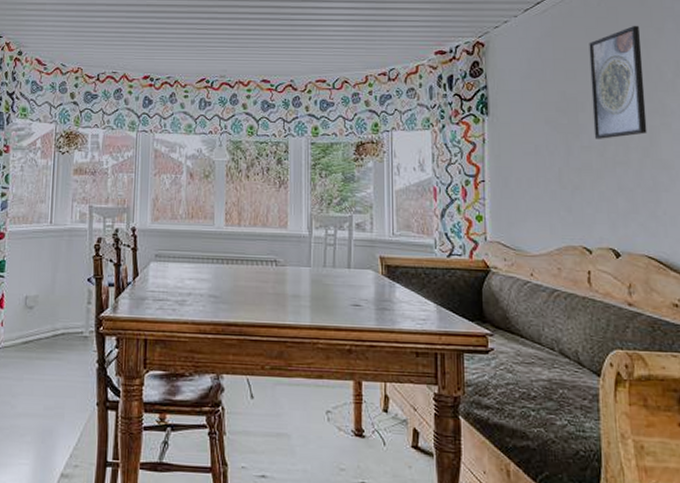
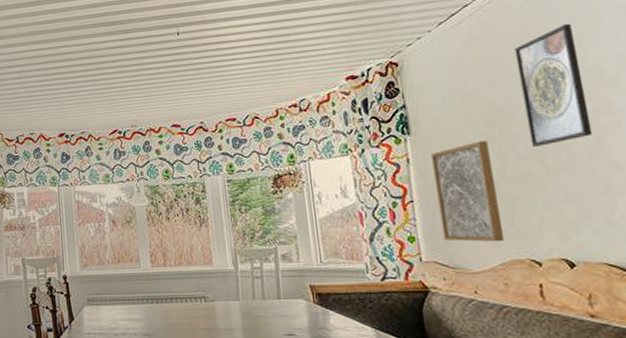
wall art: none [505,128,563,228] -> present [431,140,505,242]

